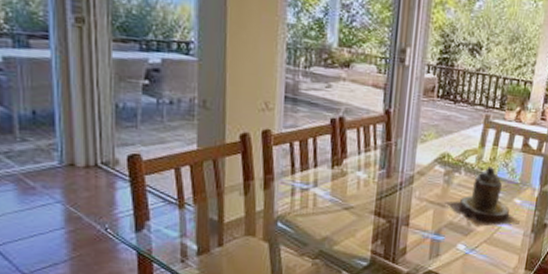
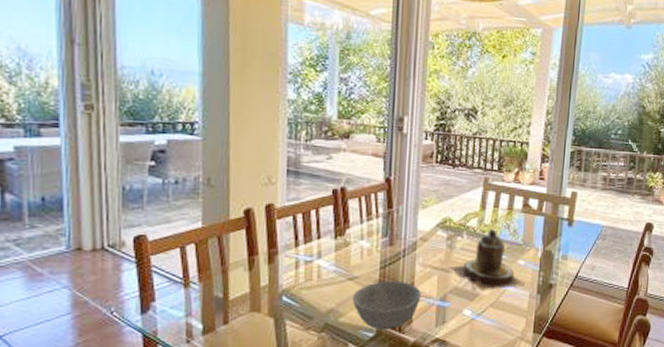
bowl: none [347,212,416,260] -> present [352,280,421,331]

